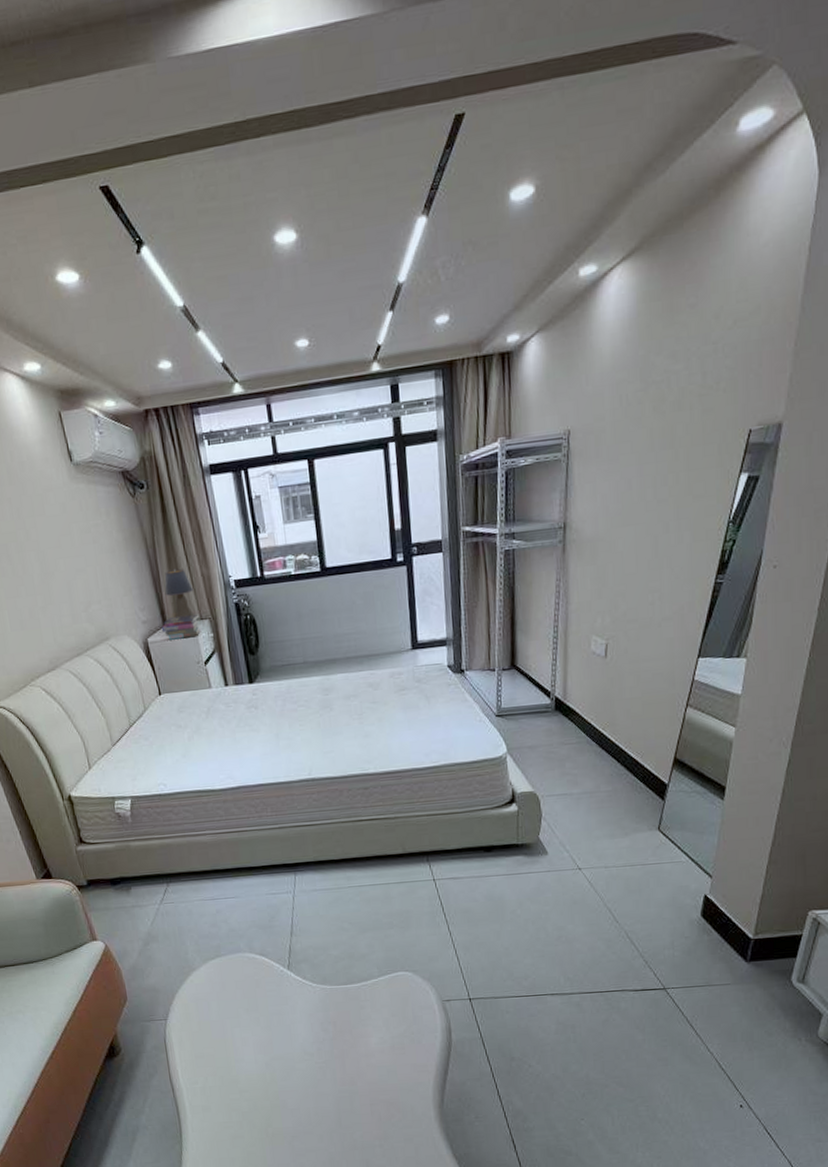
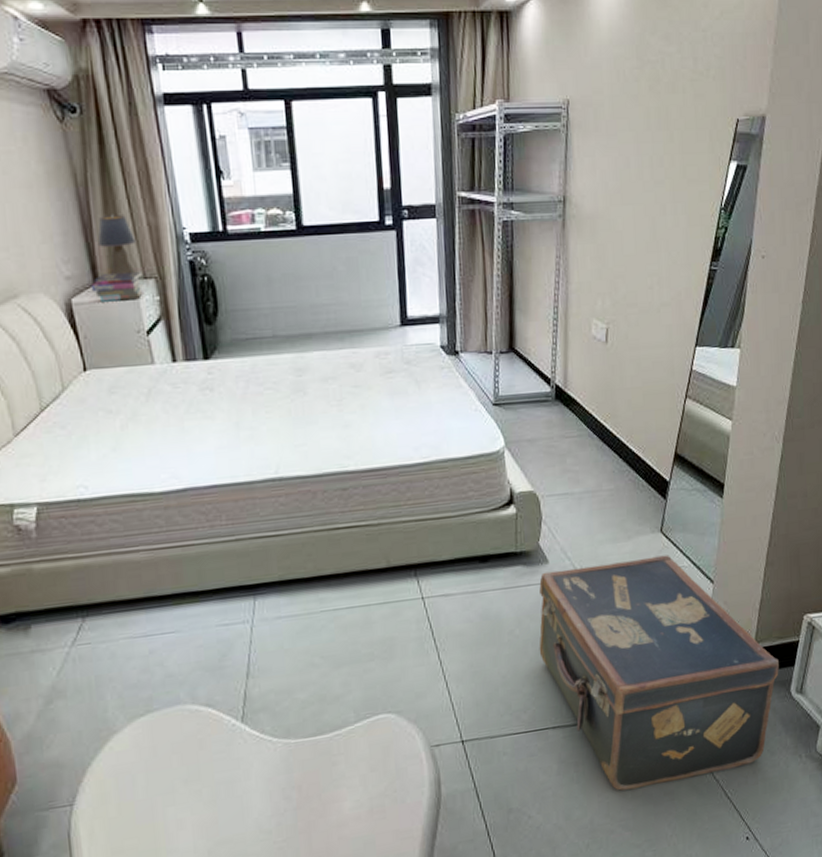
suitcase: none [539,850,780,1053] -> present [539,555,779,791]

